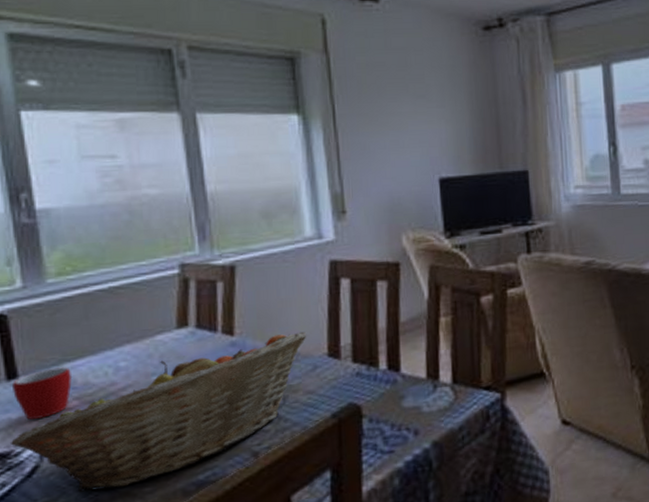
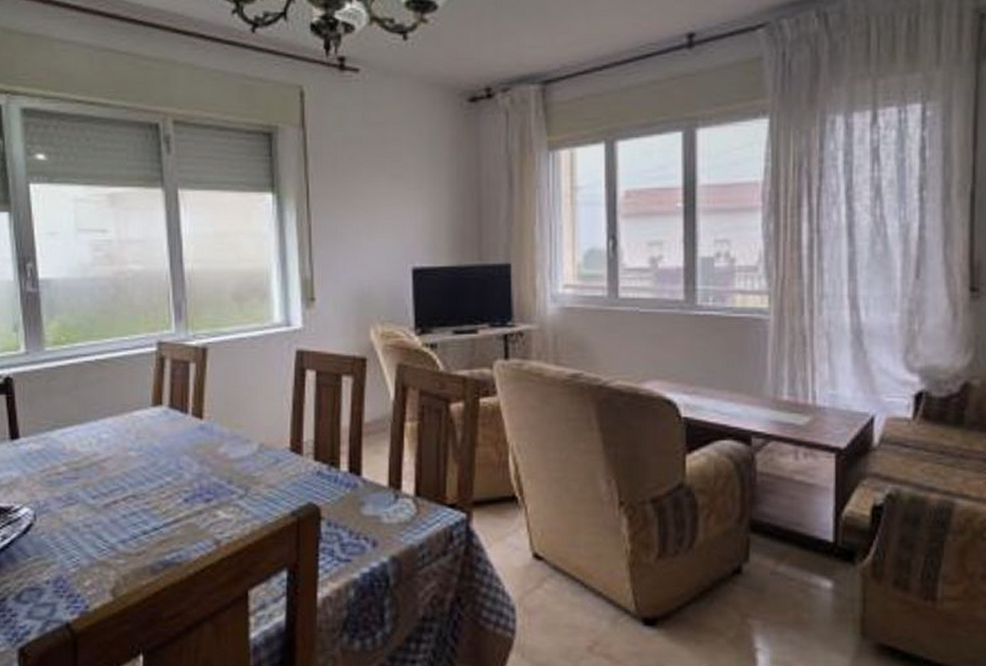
fruit basket: present [9,331,307,493] -> none [10,422,271,556]
mug: present [12,367,73,420] -> none [15,433,63,480]

